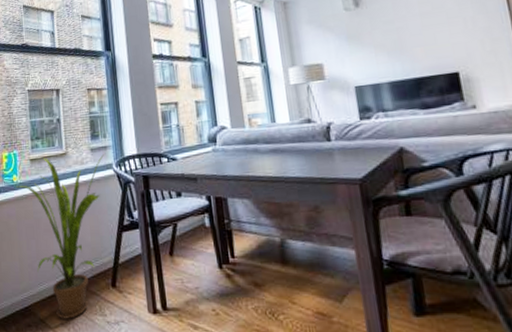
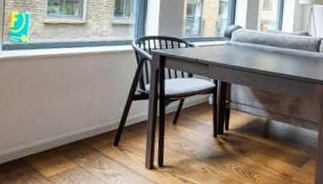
house plant: present [16,153,106,319] -> none [24,24,127,171]

